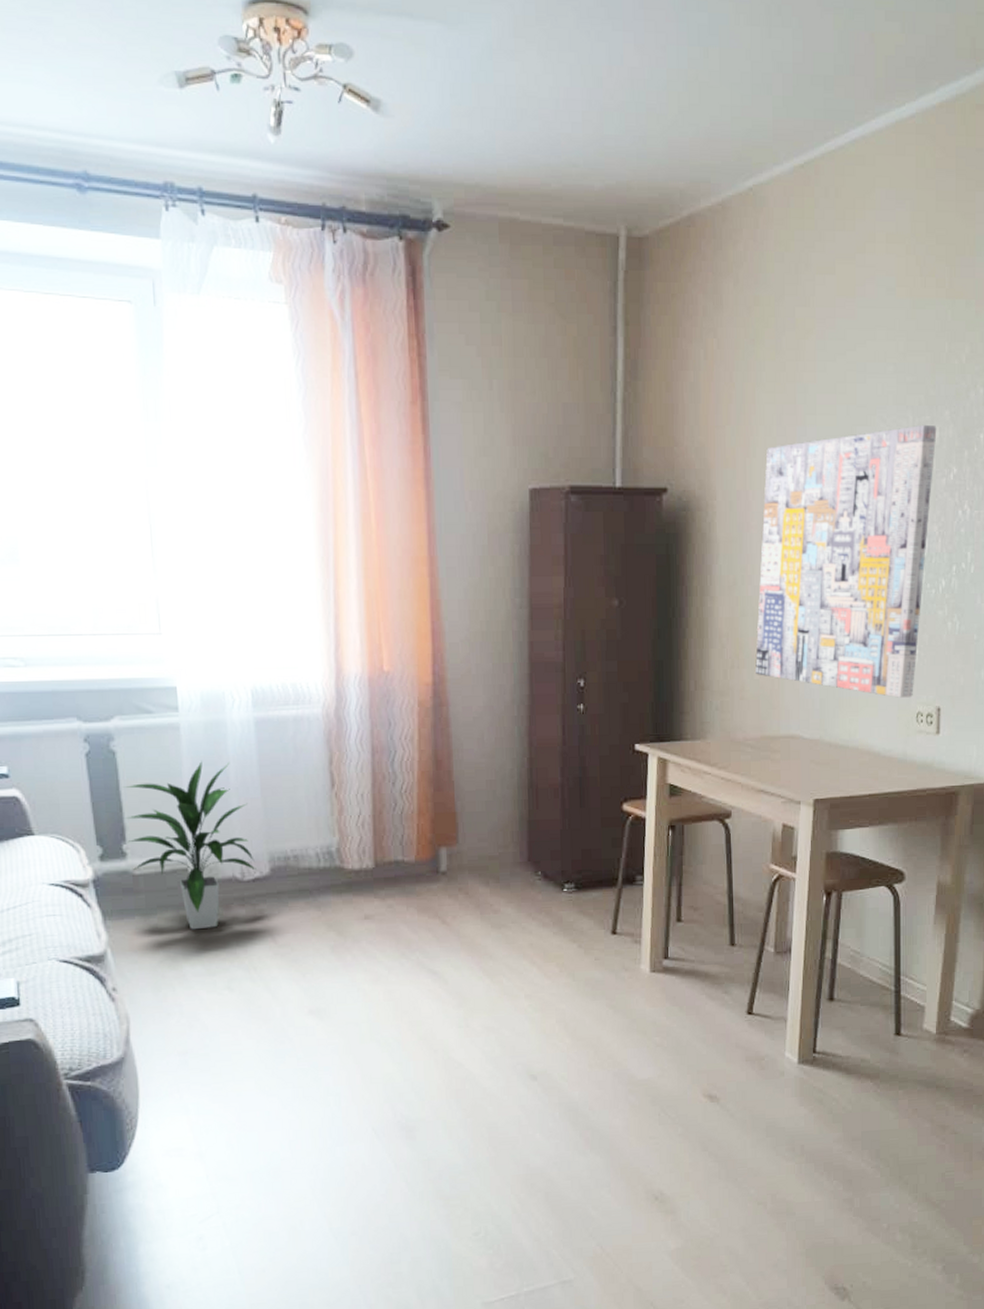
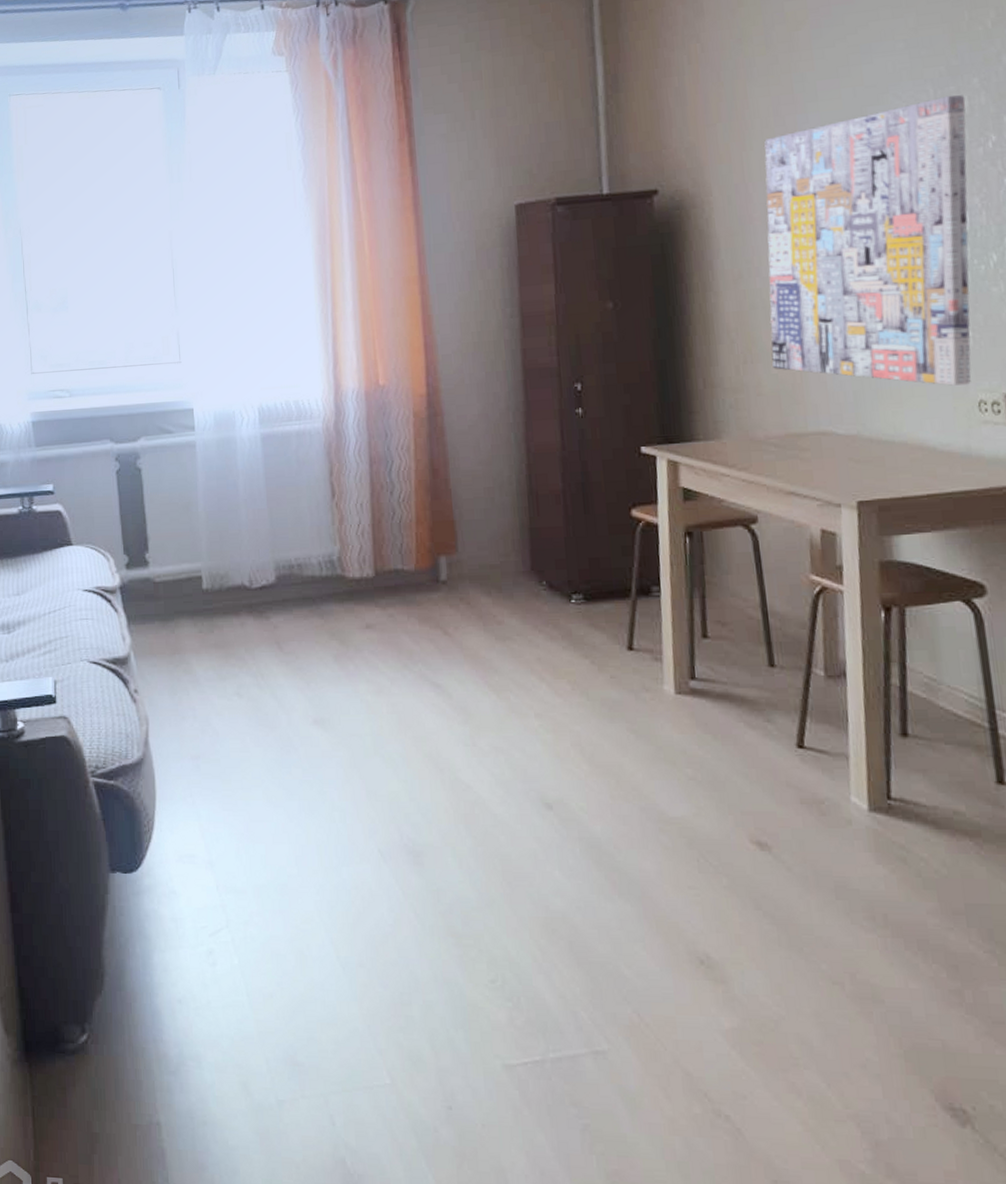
indoor plant: present [124,761,257,930] -> none [147,475,263,636]

